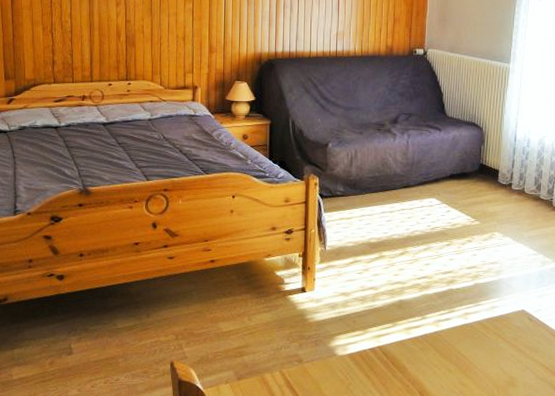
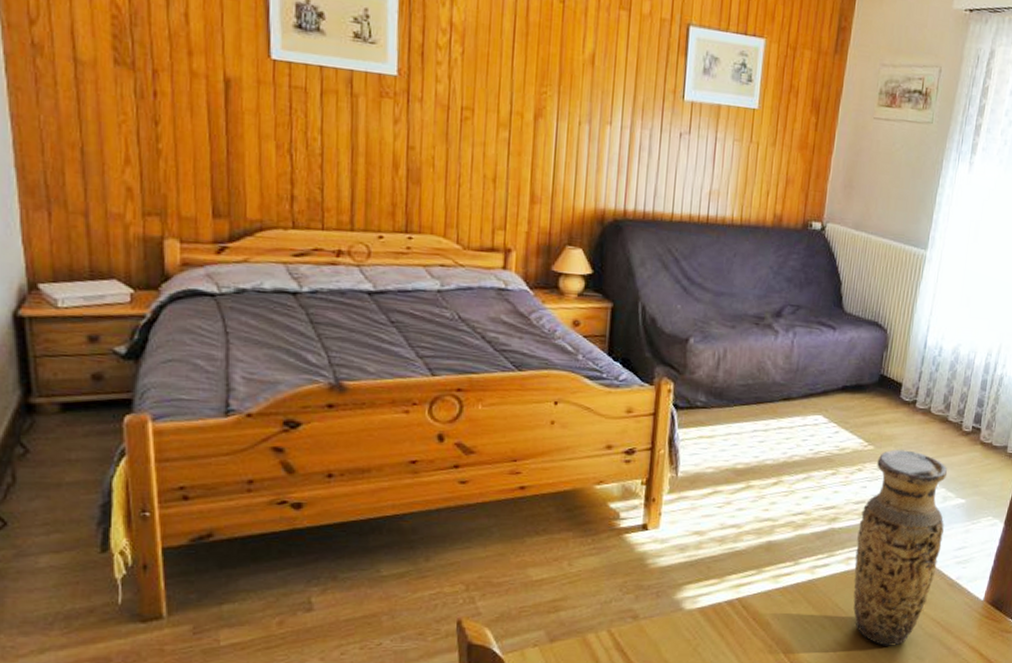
vase: none [471,224,545,388] -> present [853,449,948,646]

